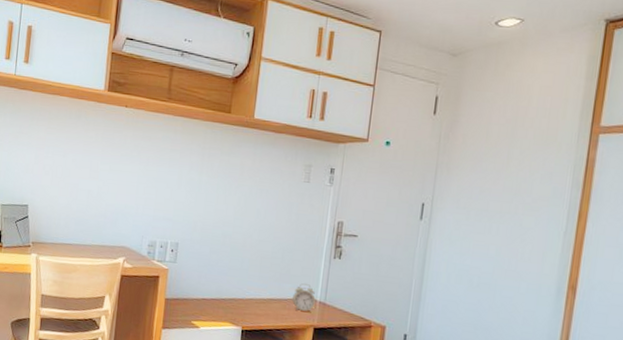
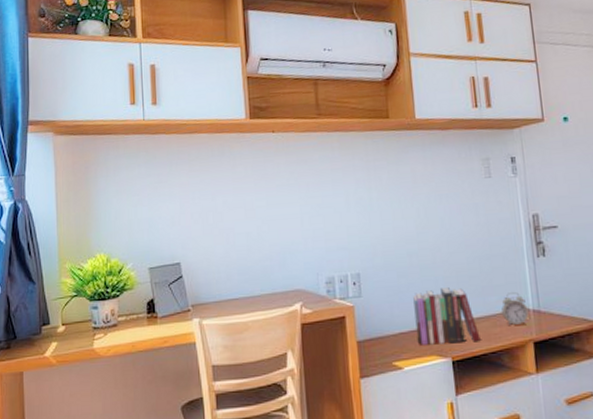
books: none [216,268,270,318] -> present [413,288,481,345]

